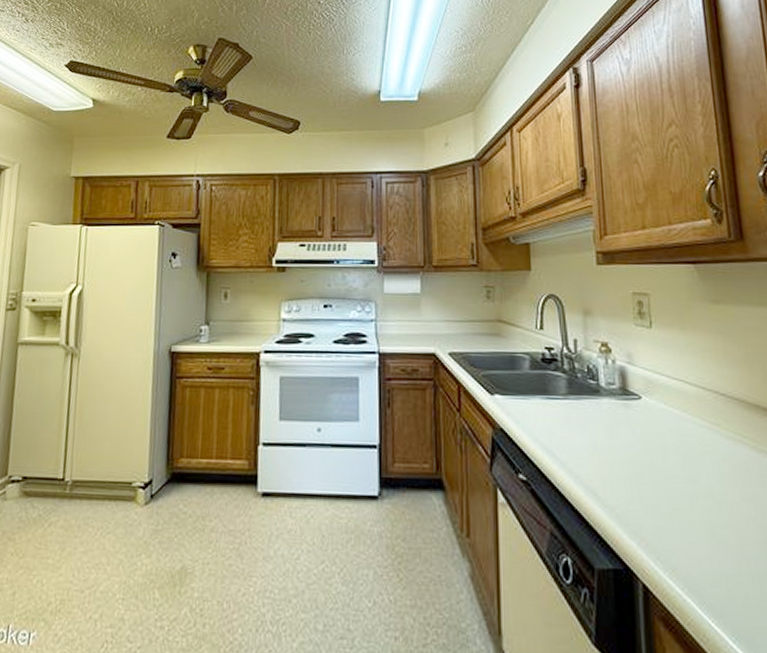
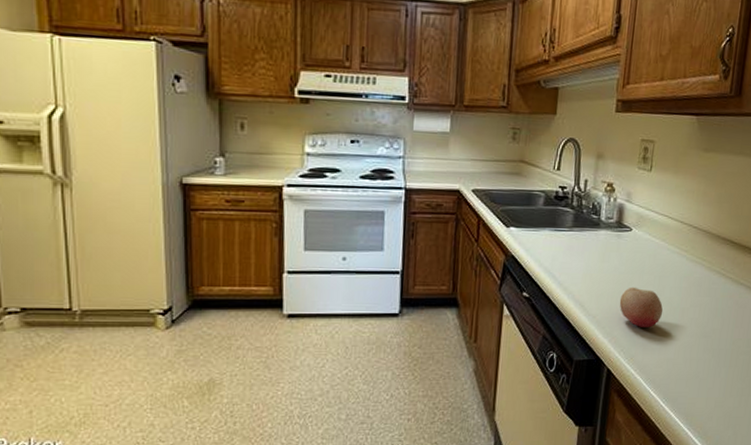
fruit: none [642,470,705,529] -> present [619,287,663,329]

